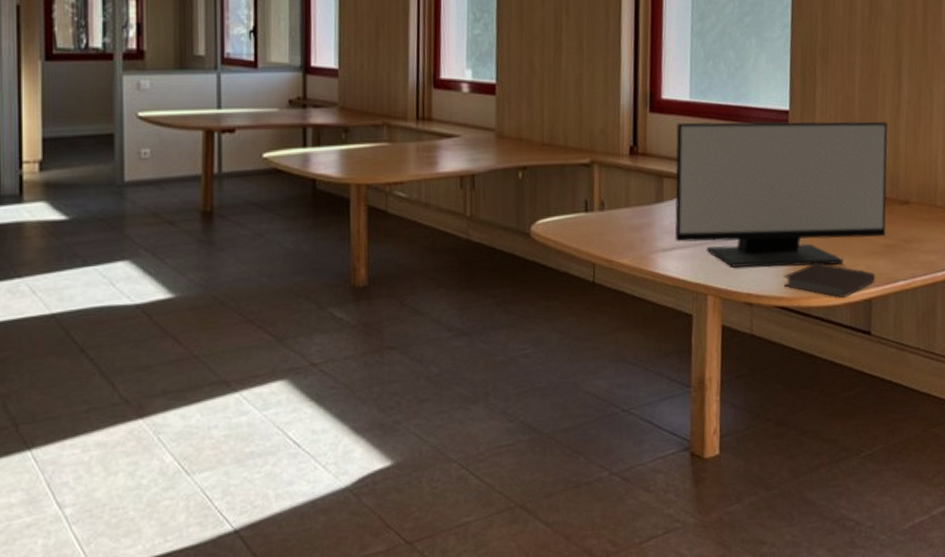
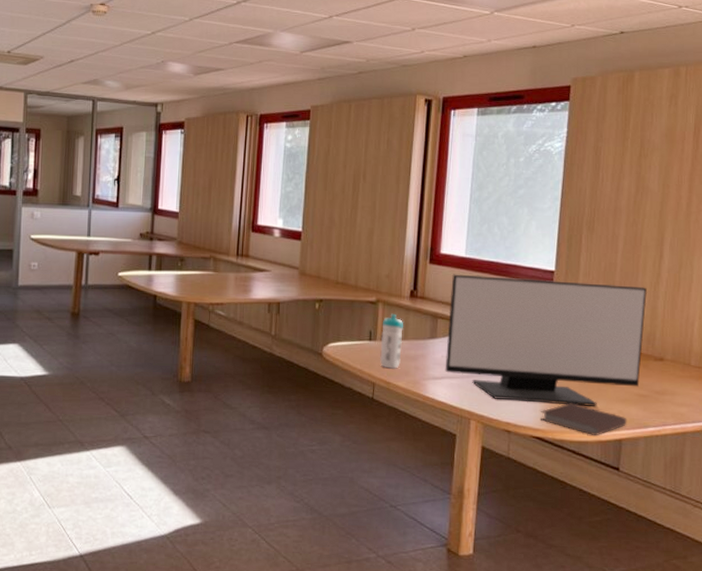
water bottle: none [598,176,625,244] -> present [379,313,404,369]

